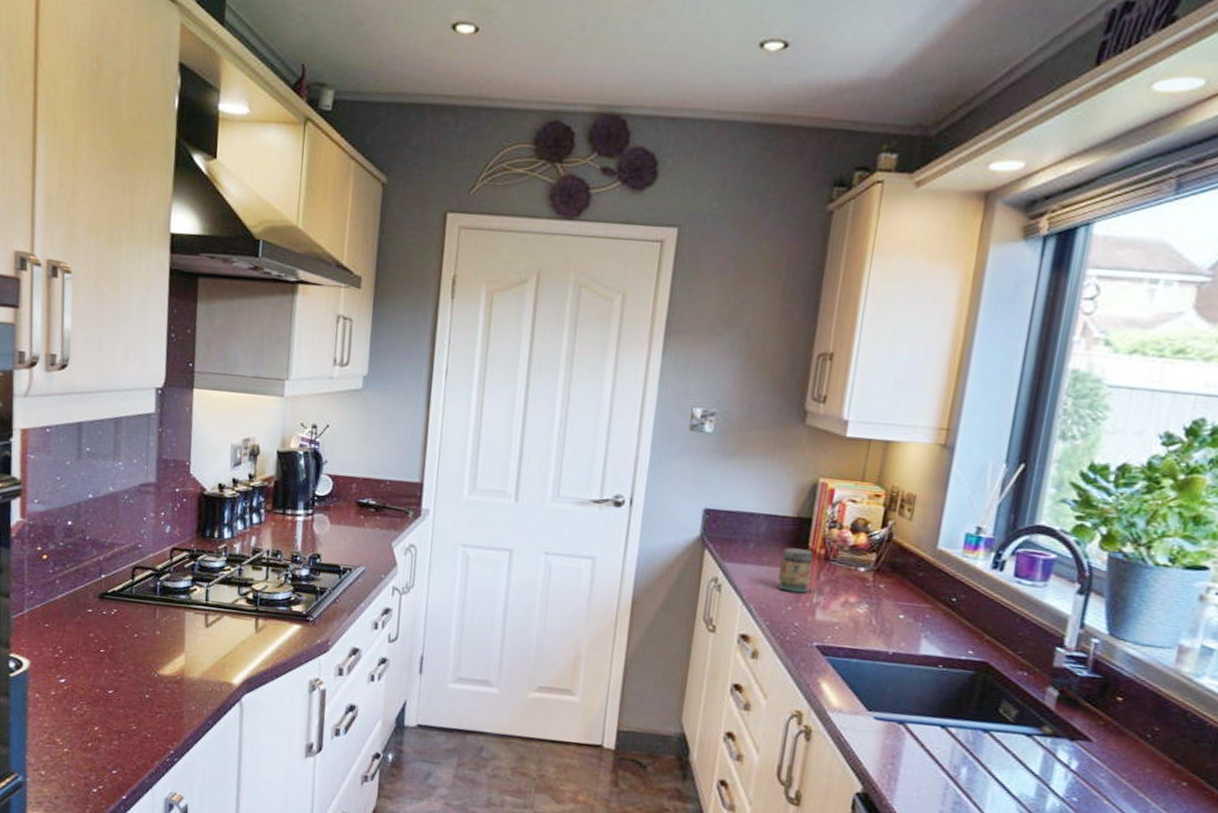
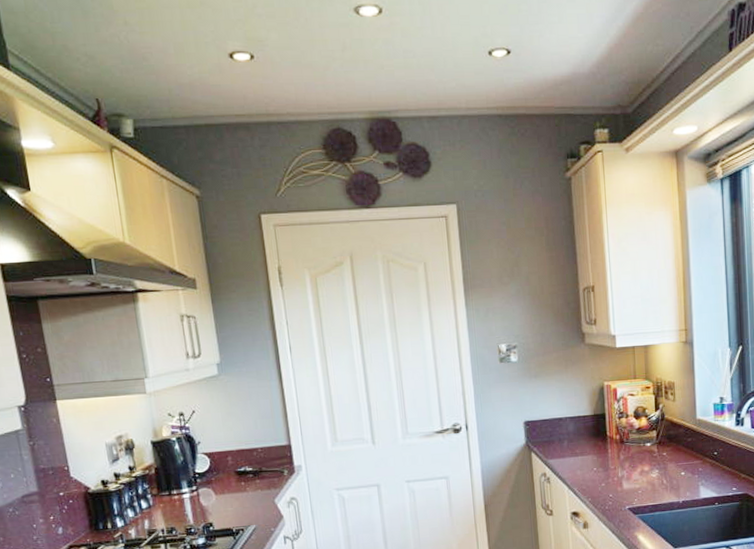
jar: present [777,547,813,593] -> none [589,438,614,473]

